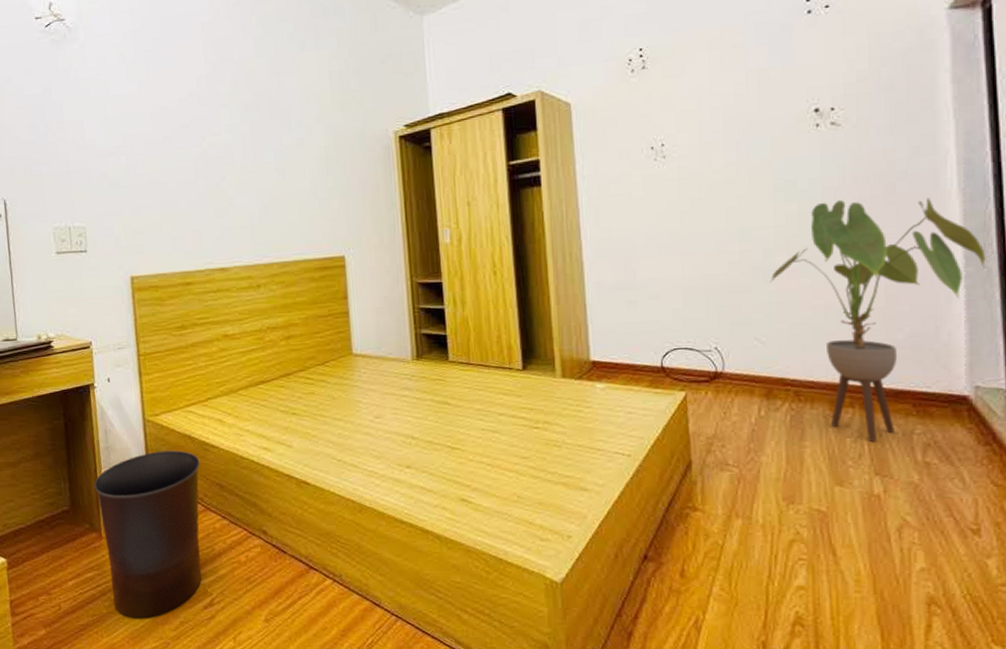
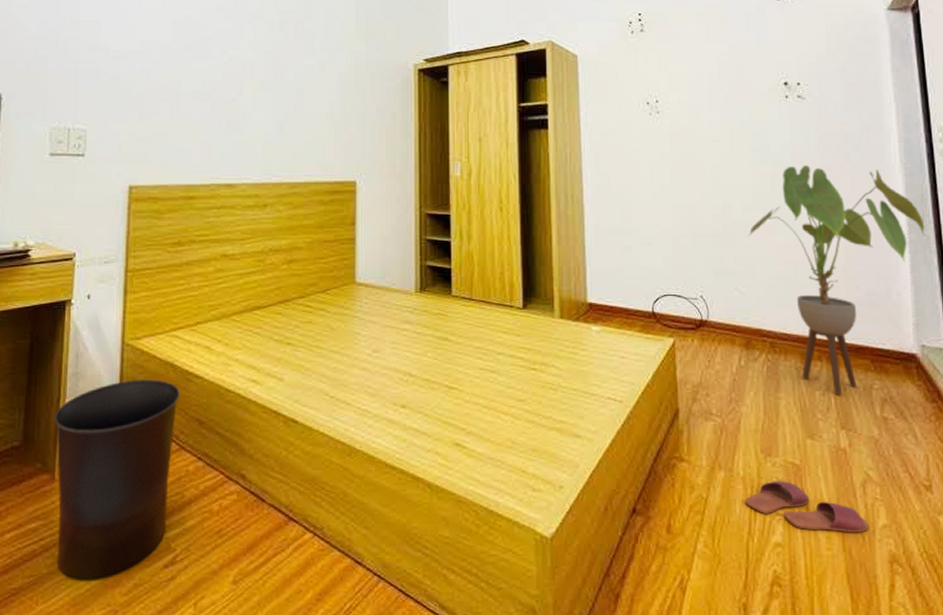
slippers: none [765,527,904,576] -> present [745,481,869,533]

